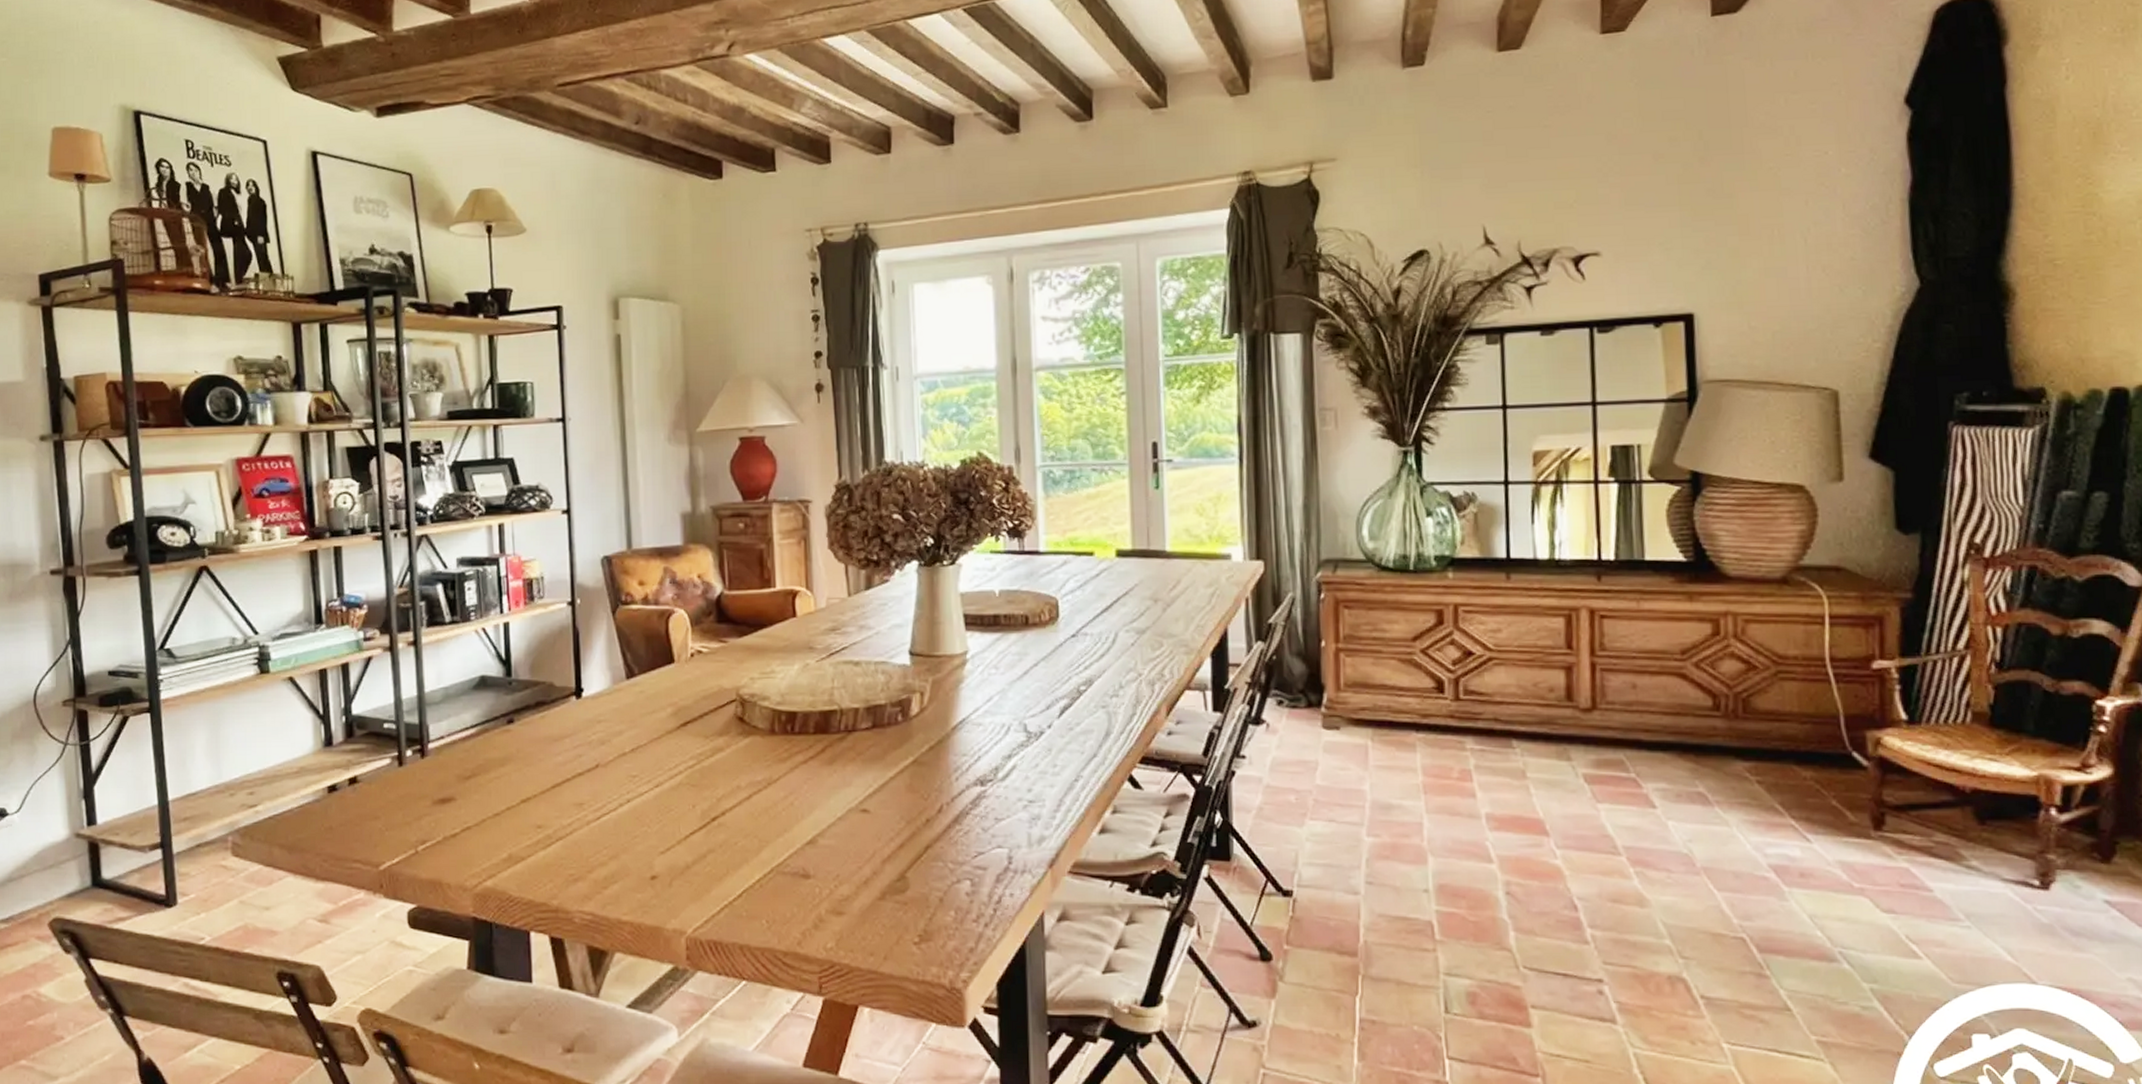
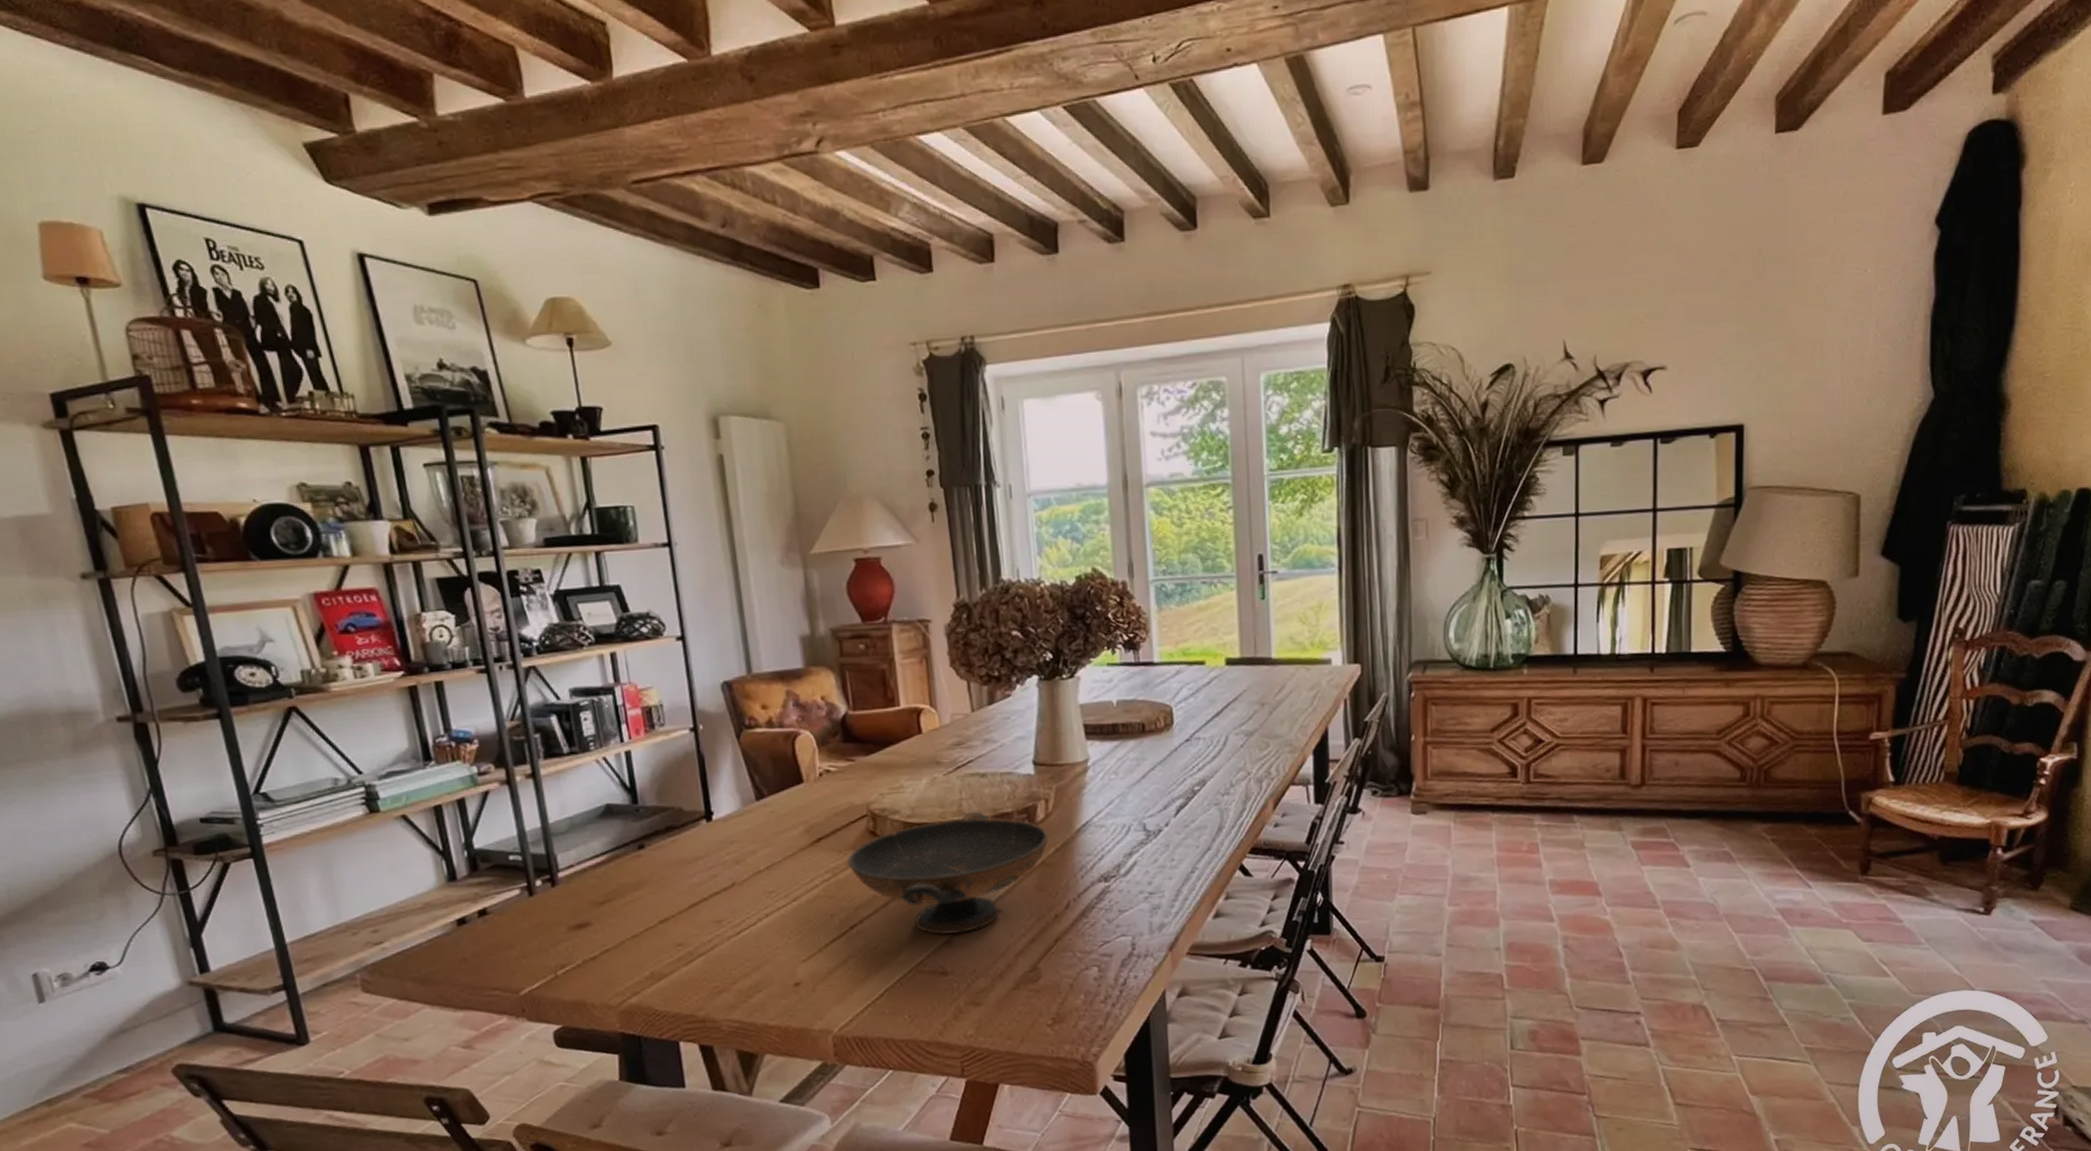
decorative bowl: none [712,701,924,834] -> present [847,811,1050,934]

